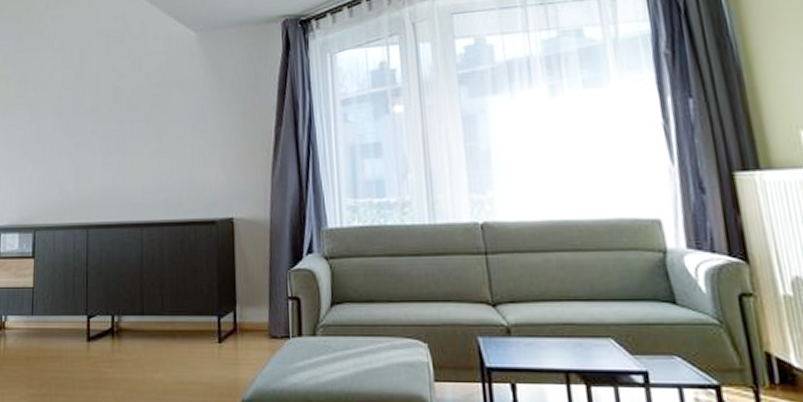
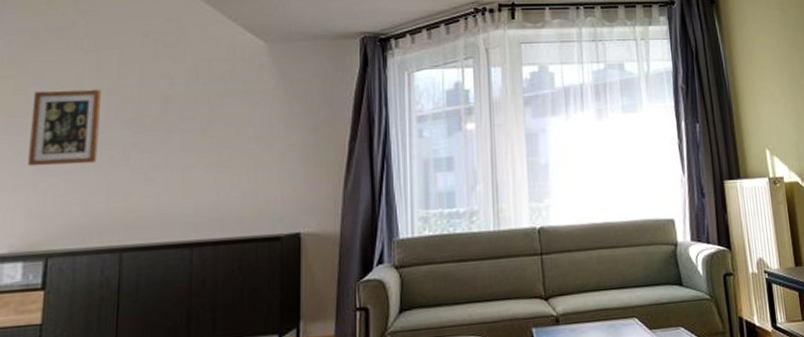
wall art: none [19,83,68,152] -> present [28,89,101,167]

